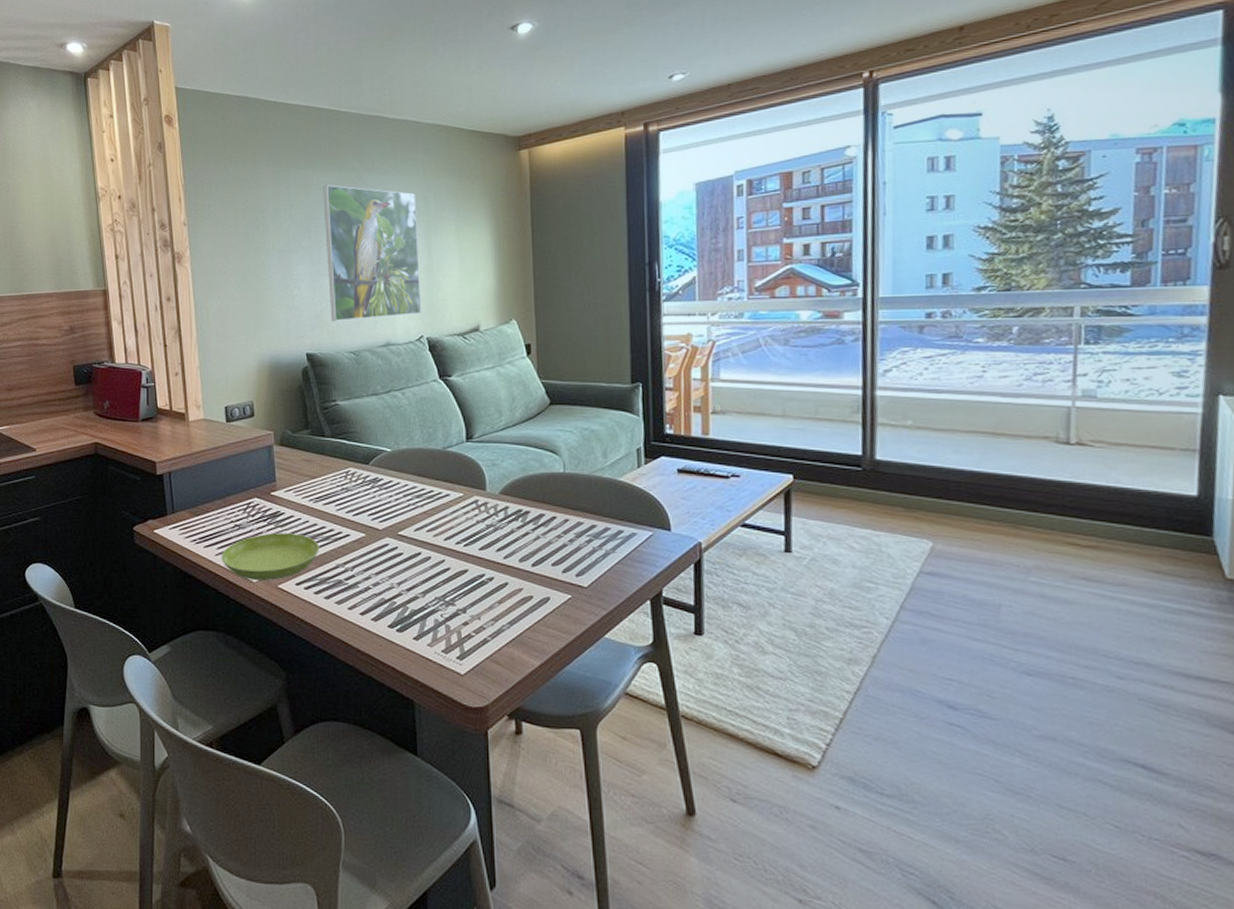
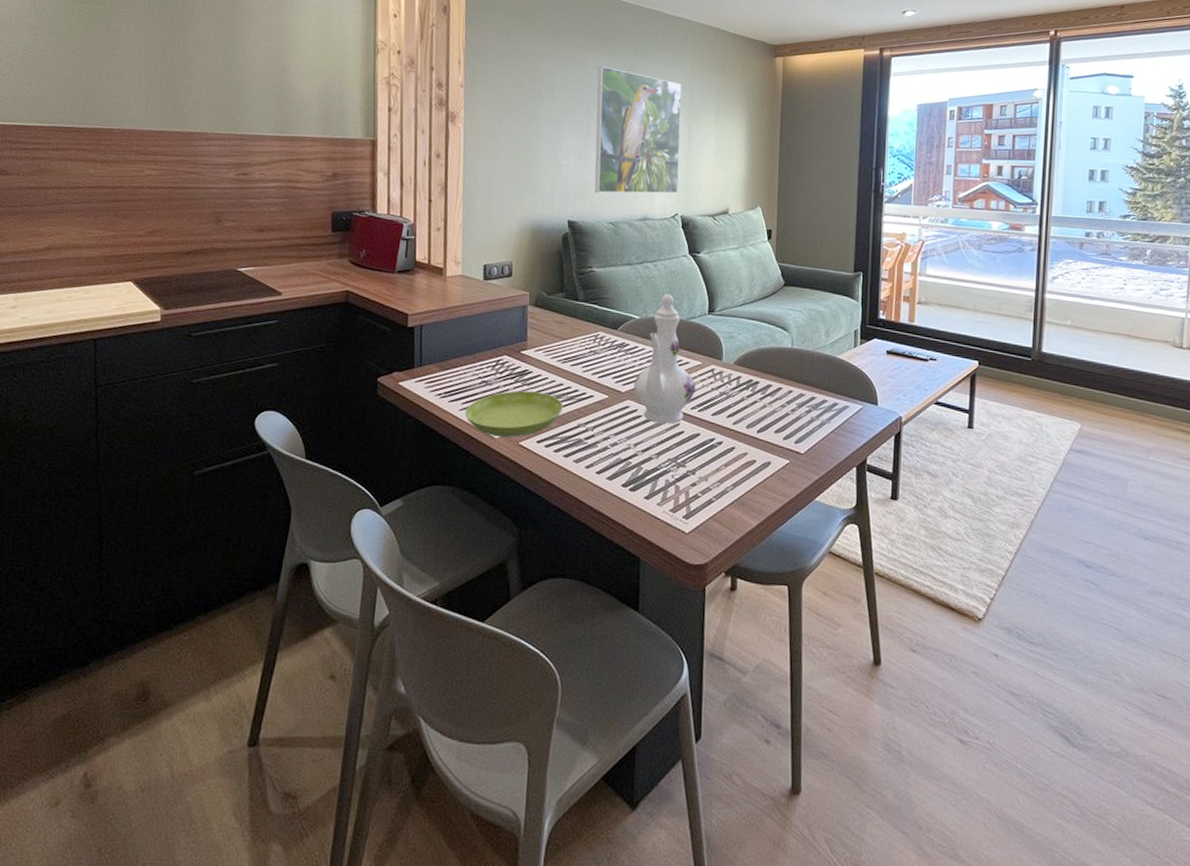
ewer: none [391,423,459,561] -> present [633,294,696,424]

